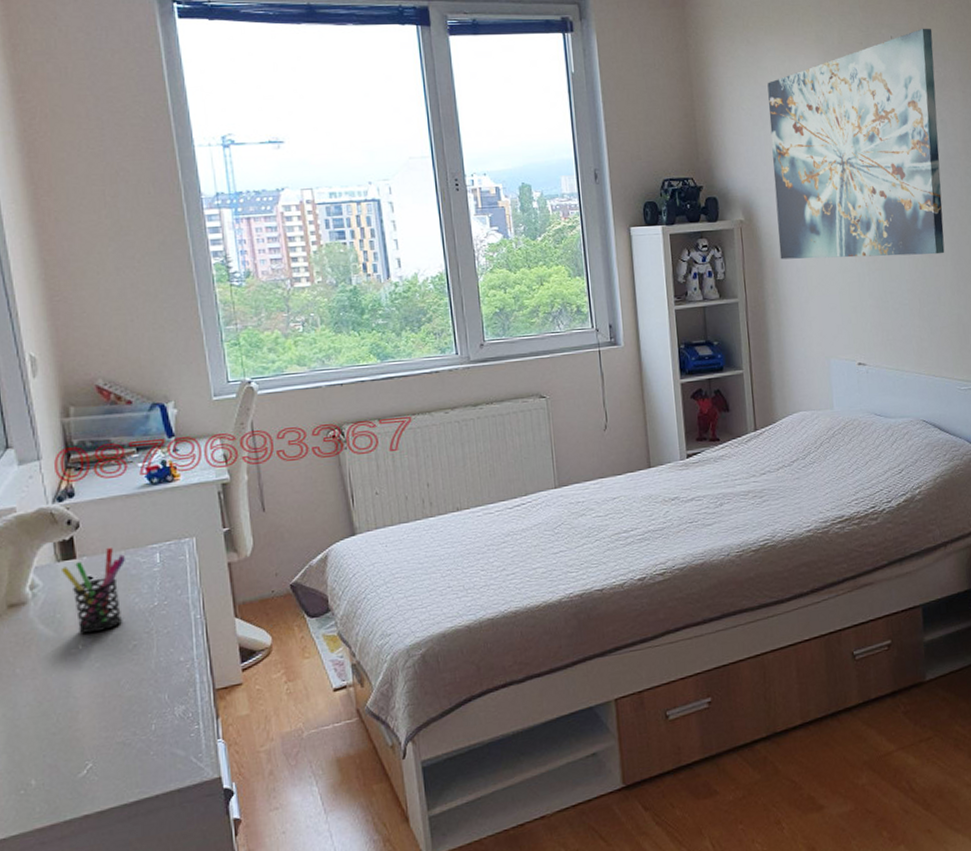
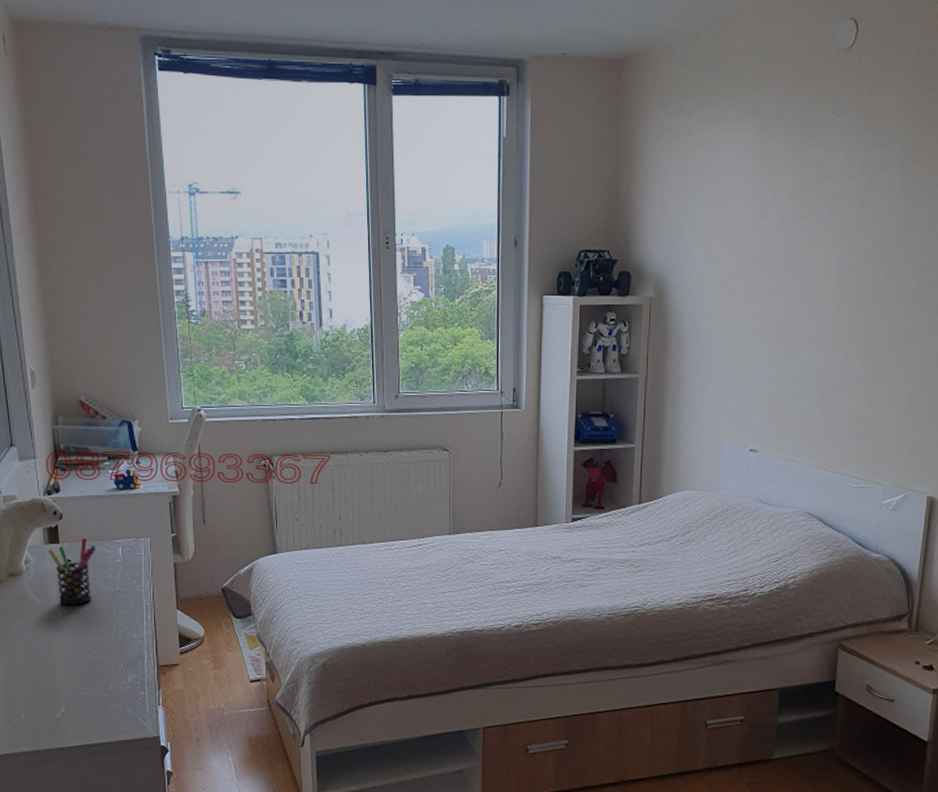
wall art: present [767,28,945,260] -> none [685,103,881,347]

